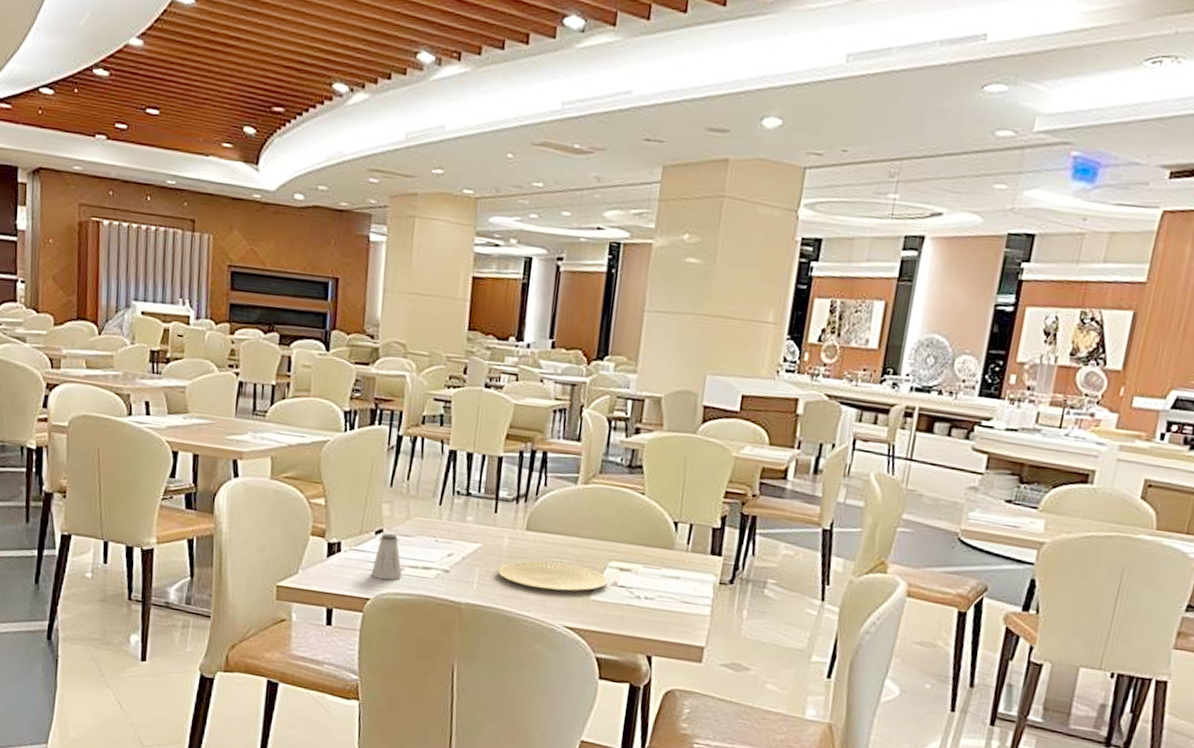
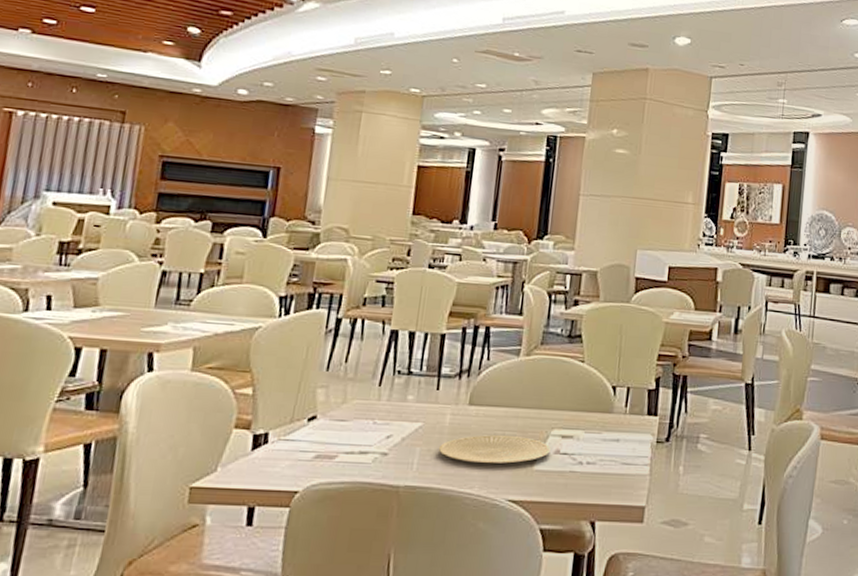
saltshaker: present [371,533,403,580] -> none [300,419,336,470]

